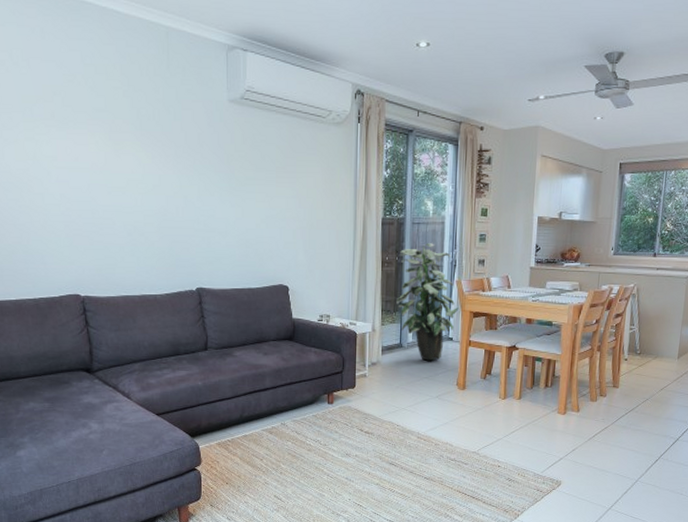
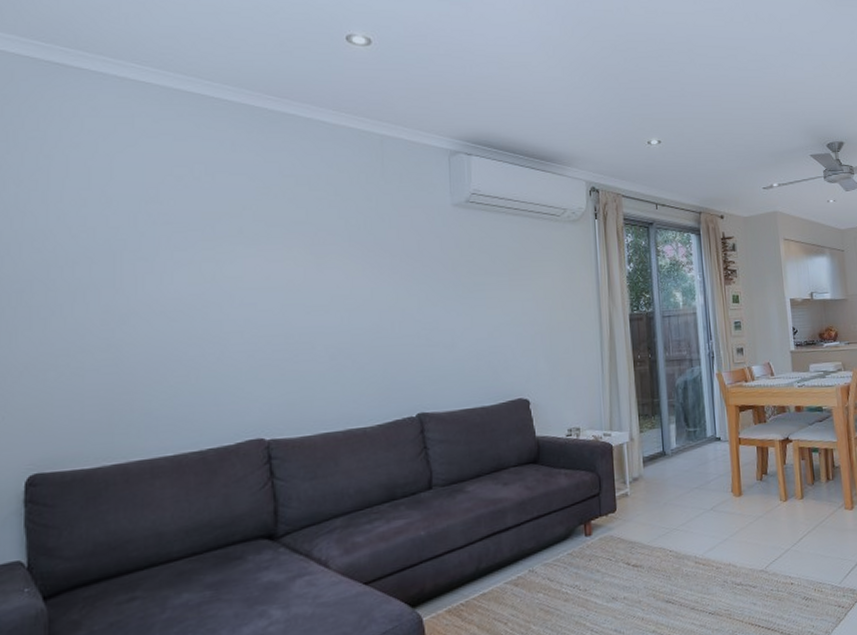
indoor plant: present [396,243,459,361] -> none [651,336,723,468]

